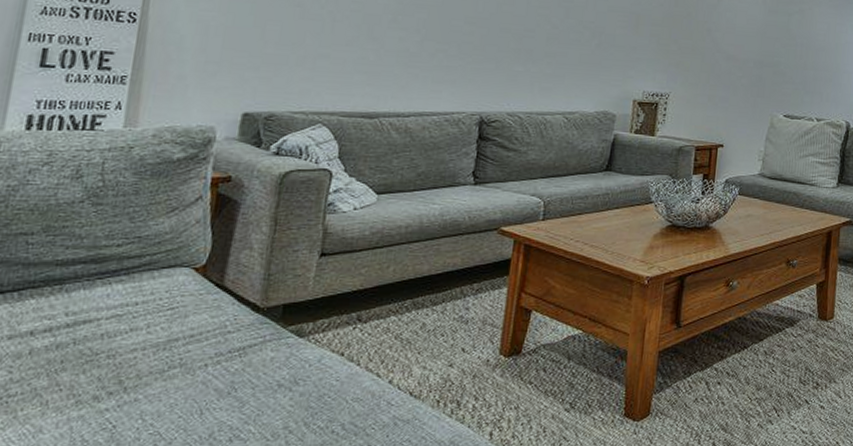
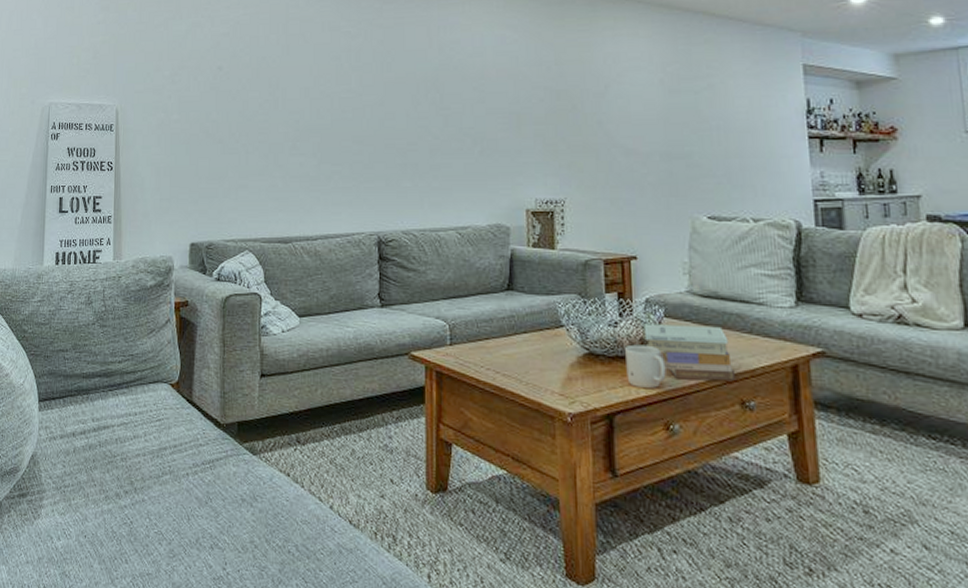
mug: none [700,217,734,254] -> present [624,344,666,389]
books: none [720,200,787,245] -> present [644,324,736,381]

